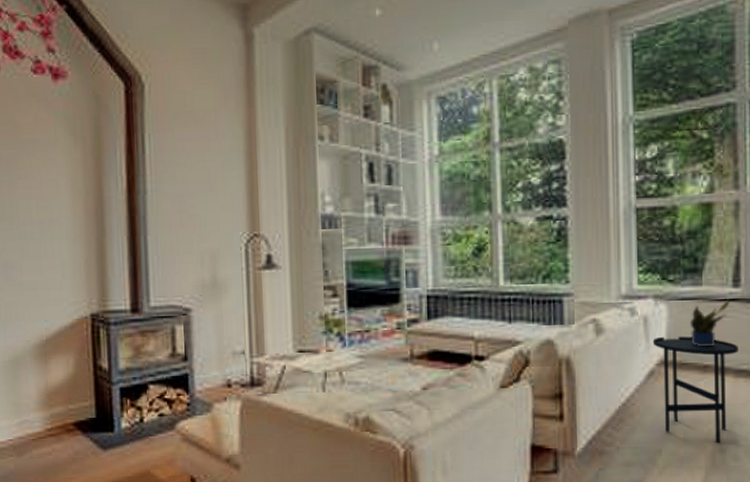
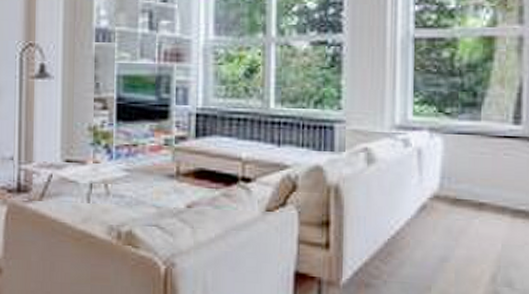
side table: present [652,336,739,444] -> none [426,170,517,285]
potted plant: present [689,299,731,347] -> none [466,136,511,184]

